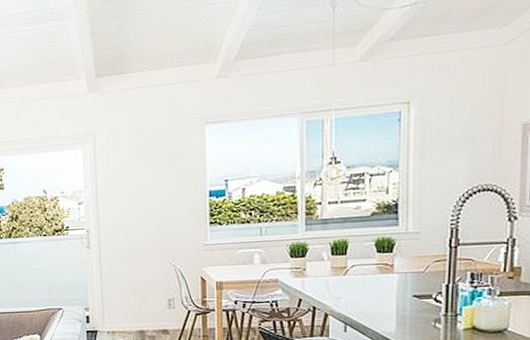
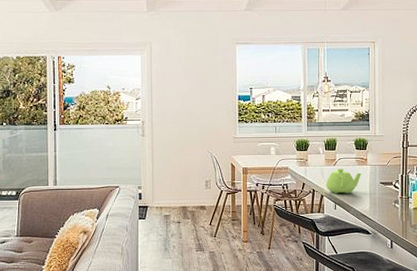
teapot: none [333,278,384,312] -> present [326,168,361,194]

